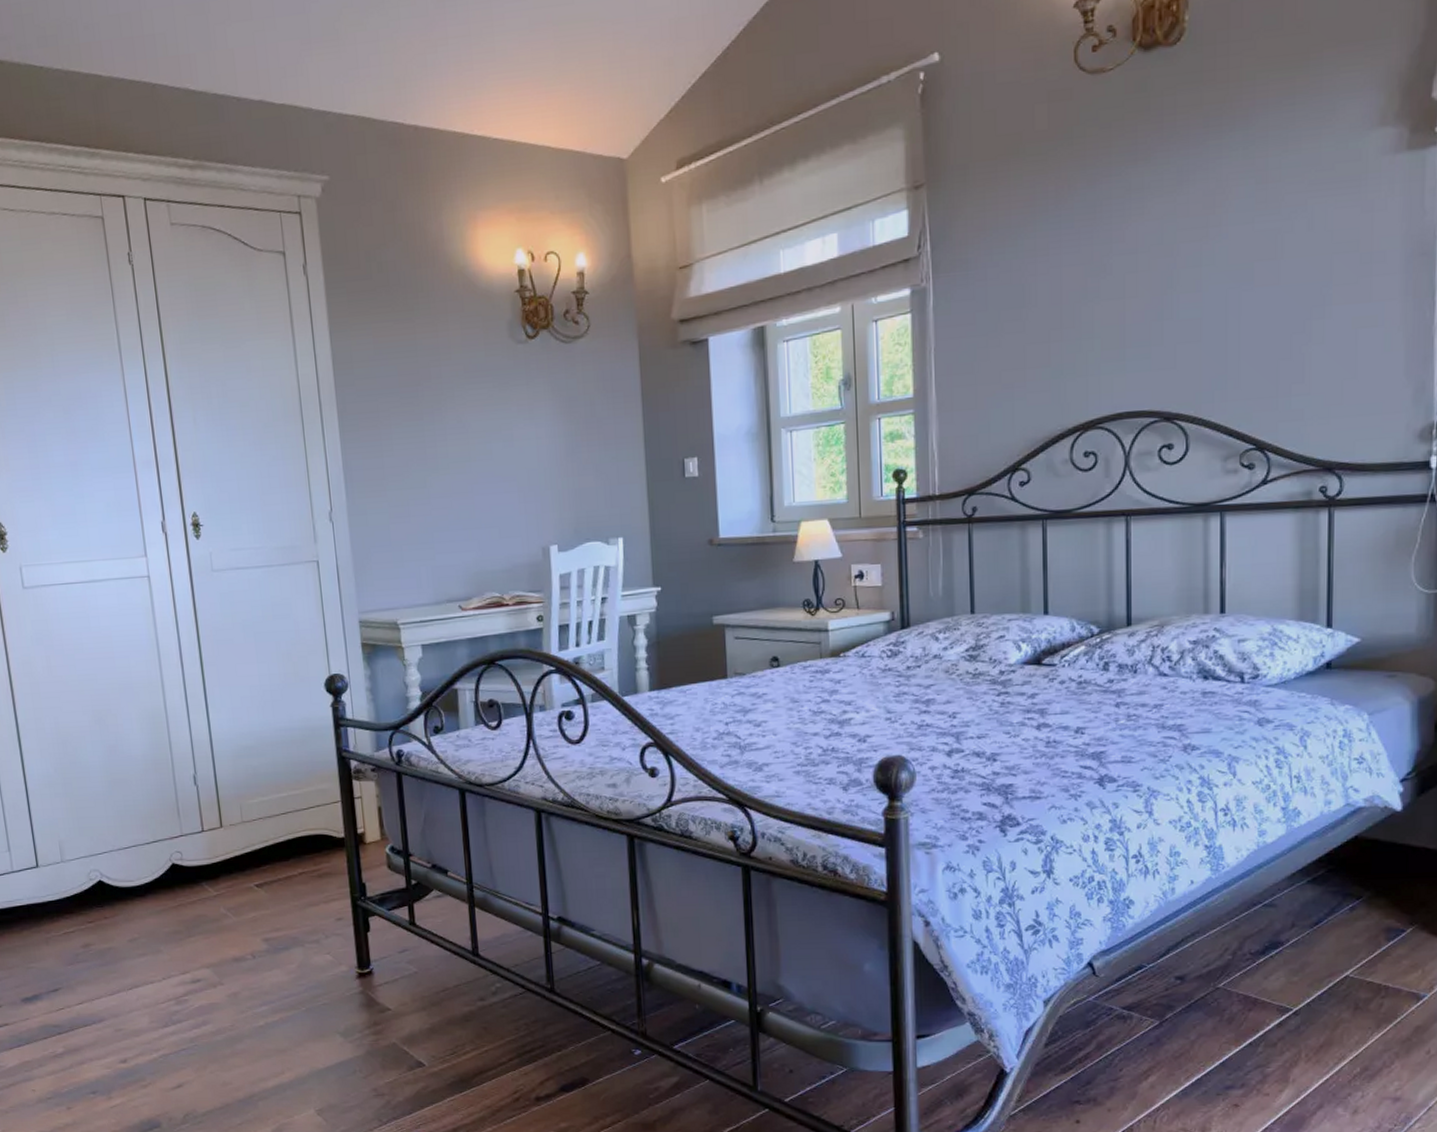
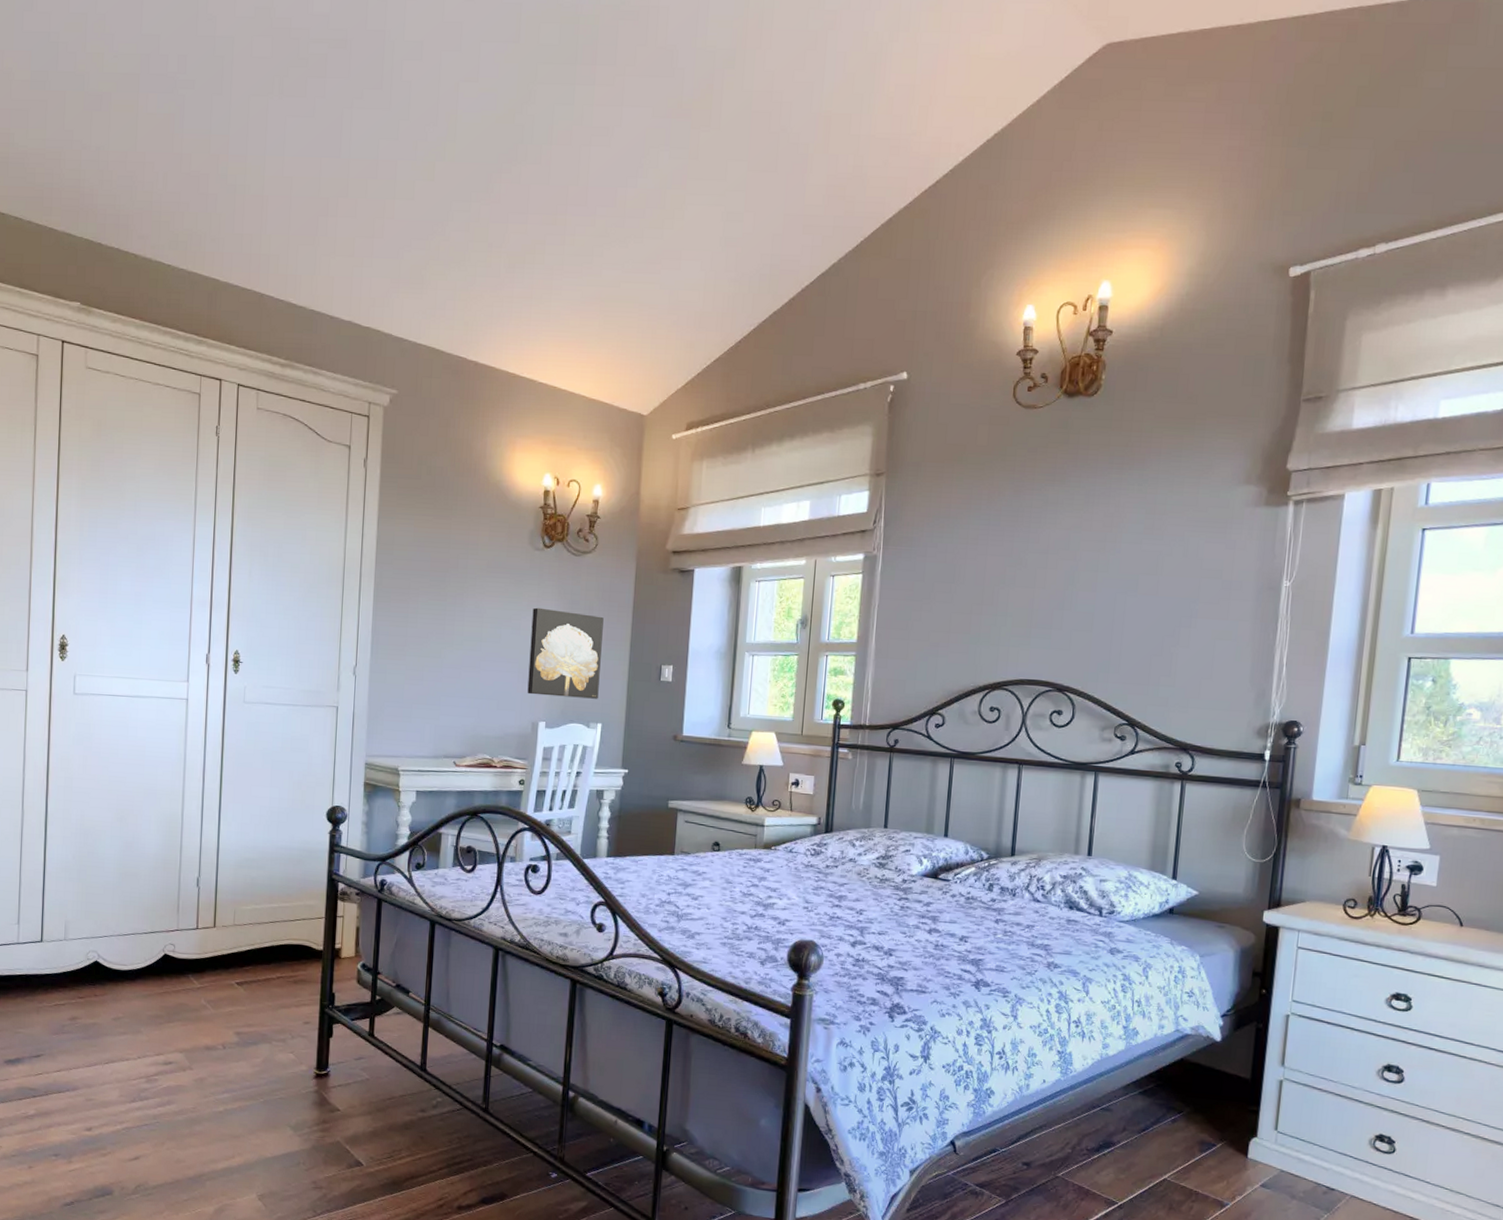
wall art: none [524,411,615,516] -> present [527,607,604,699]

